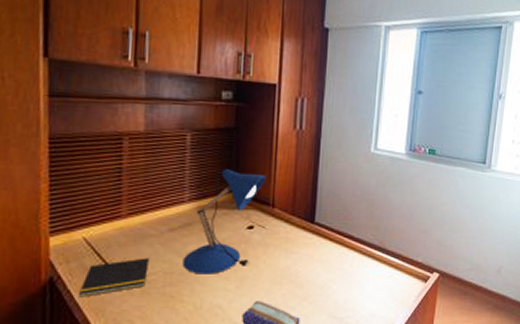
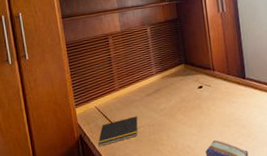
desk lamp: present [182,169,266,274] -> none [159,48,206,125]

